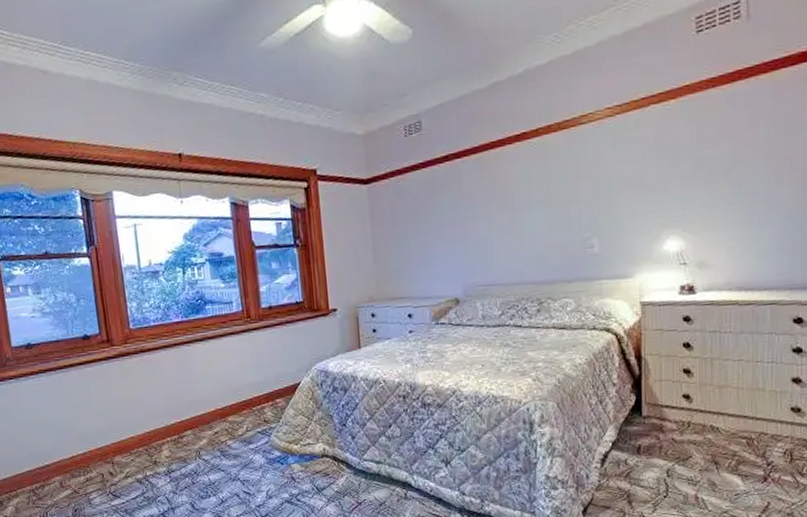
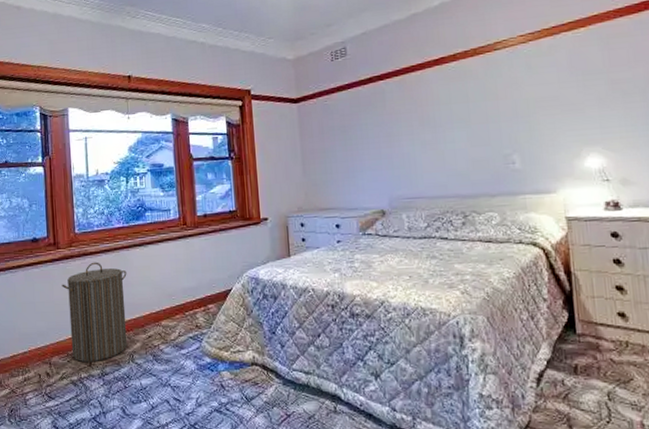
laundry hamper: none [119,358,194,460] -> present [62,262,128,362]

